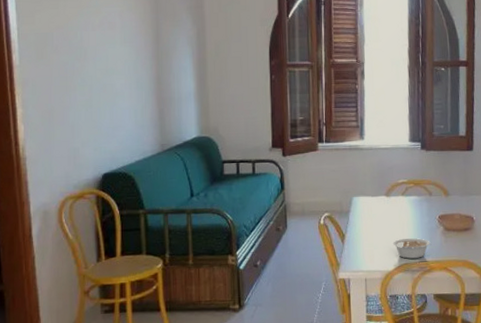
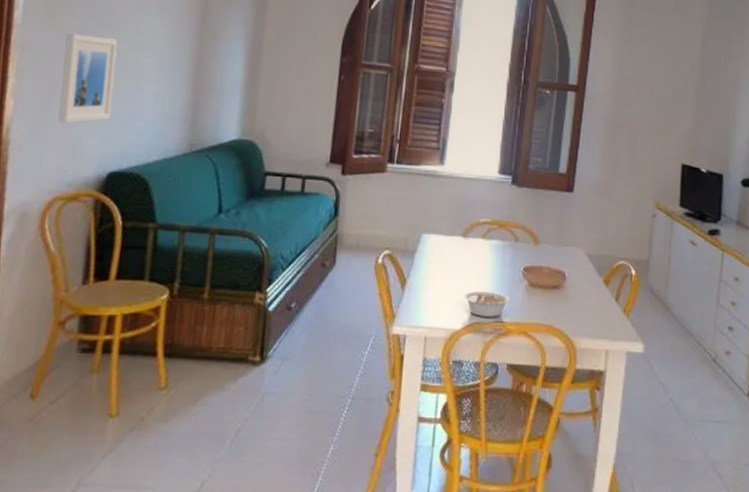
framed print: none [55,67,98,139] -> present [58,33,118,124]

